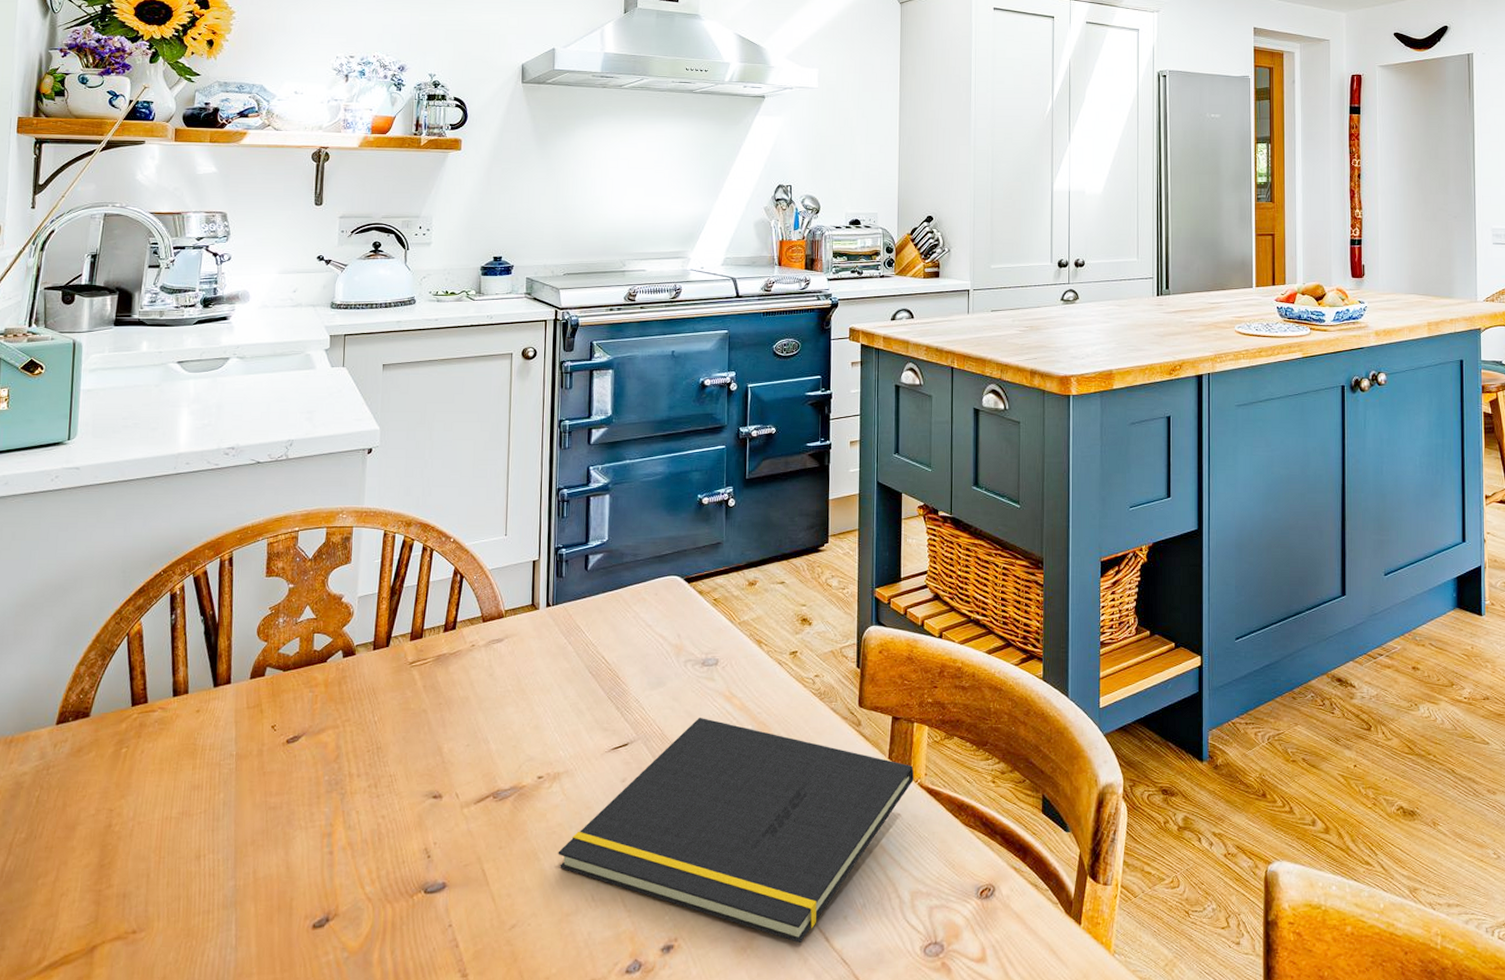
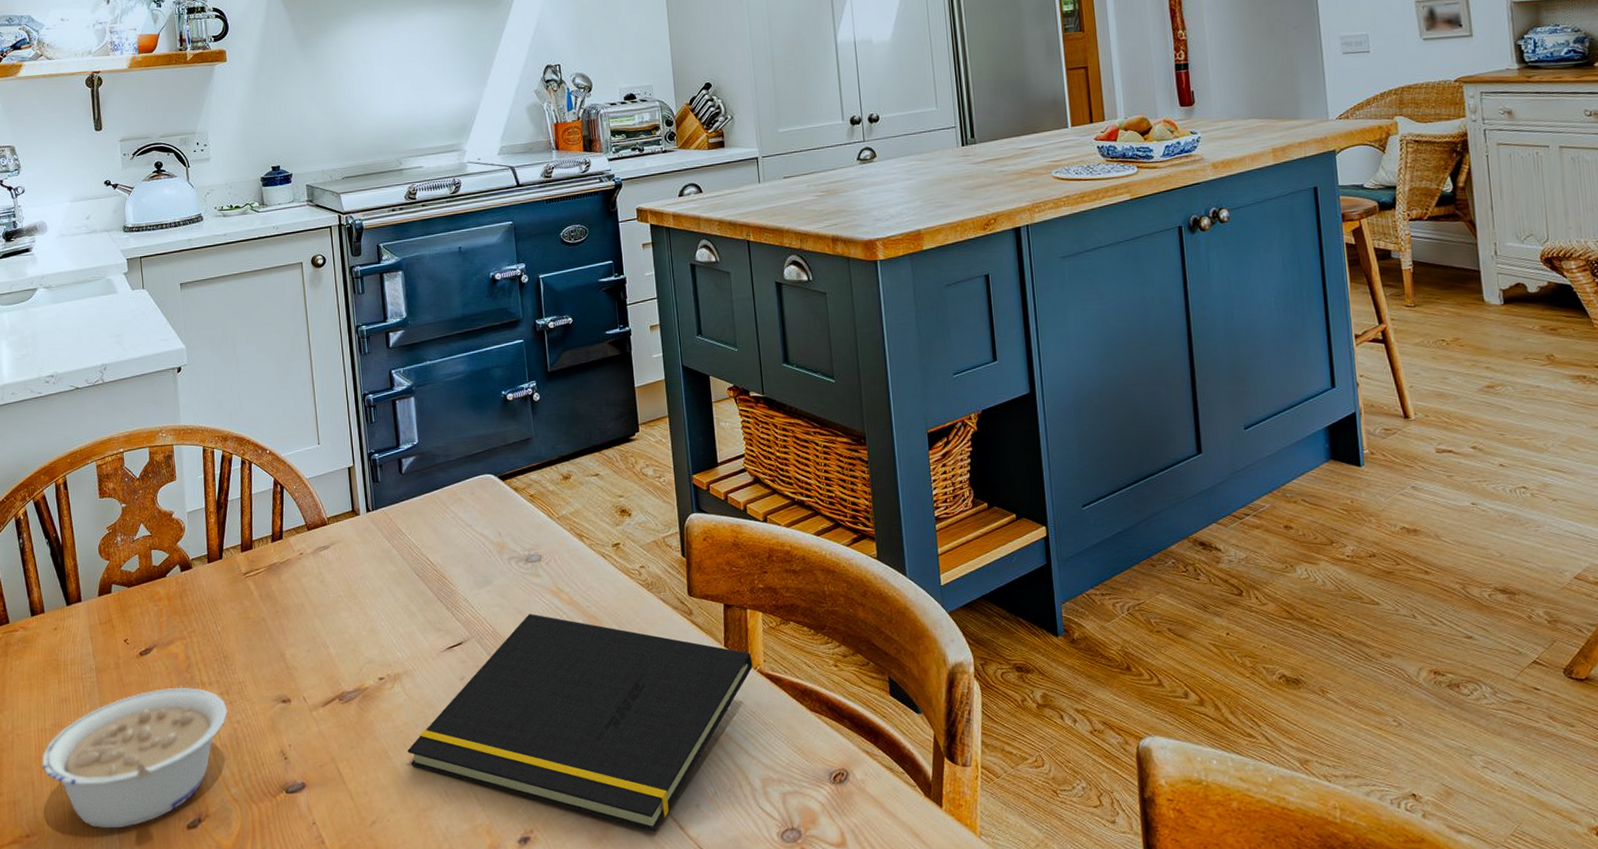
legume: none [161,778,373,926] -> present [42,687,228,829]

